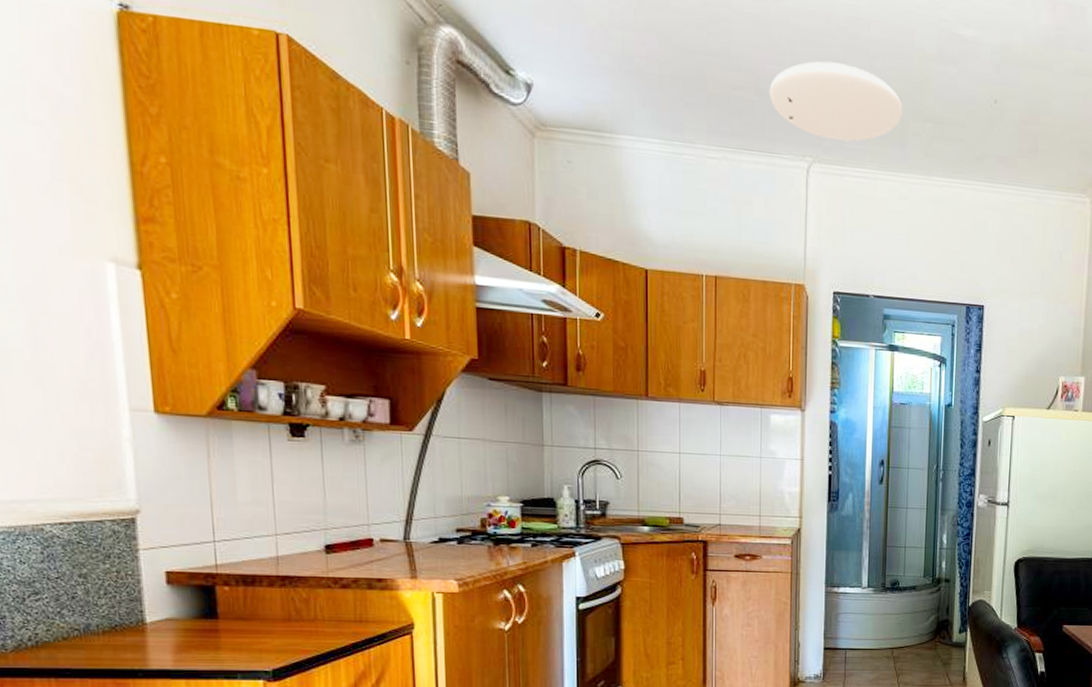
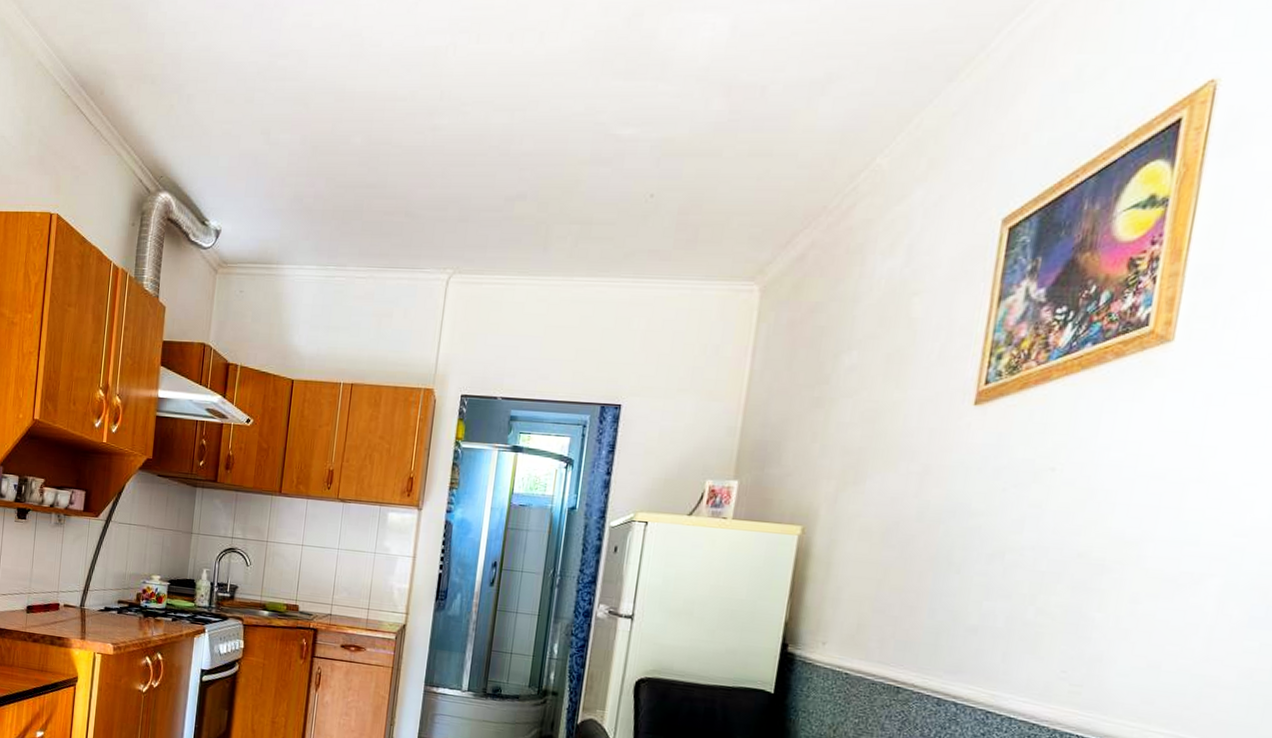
ceiling light: present [769,61,903,142] -> none [418,179,549,251]

